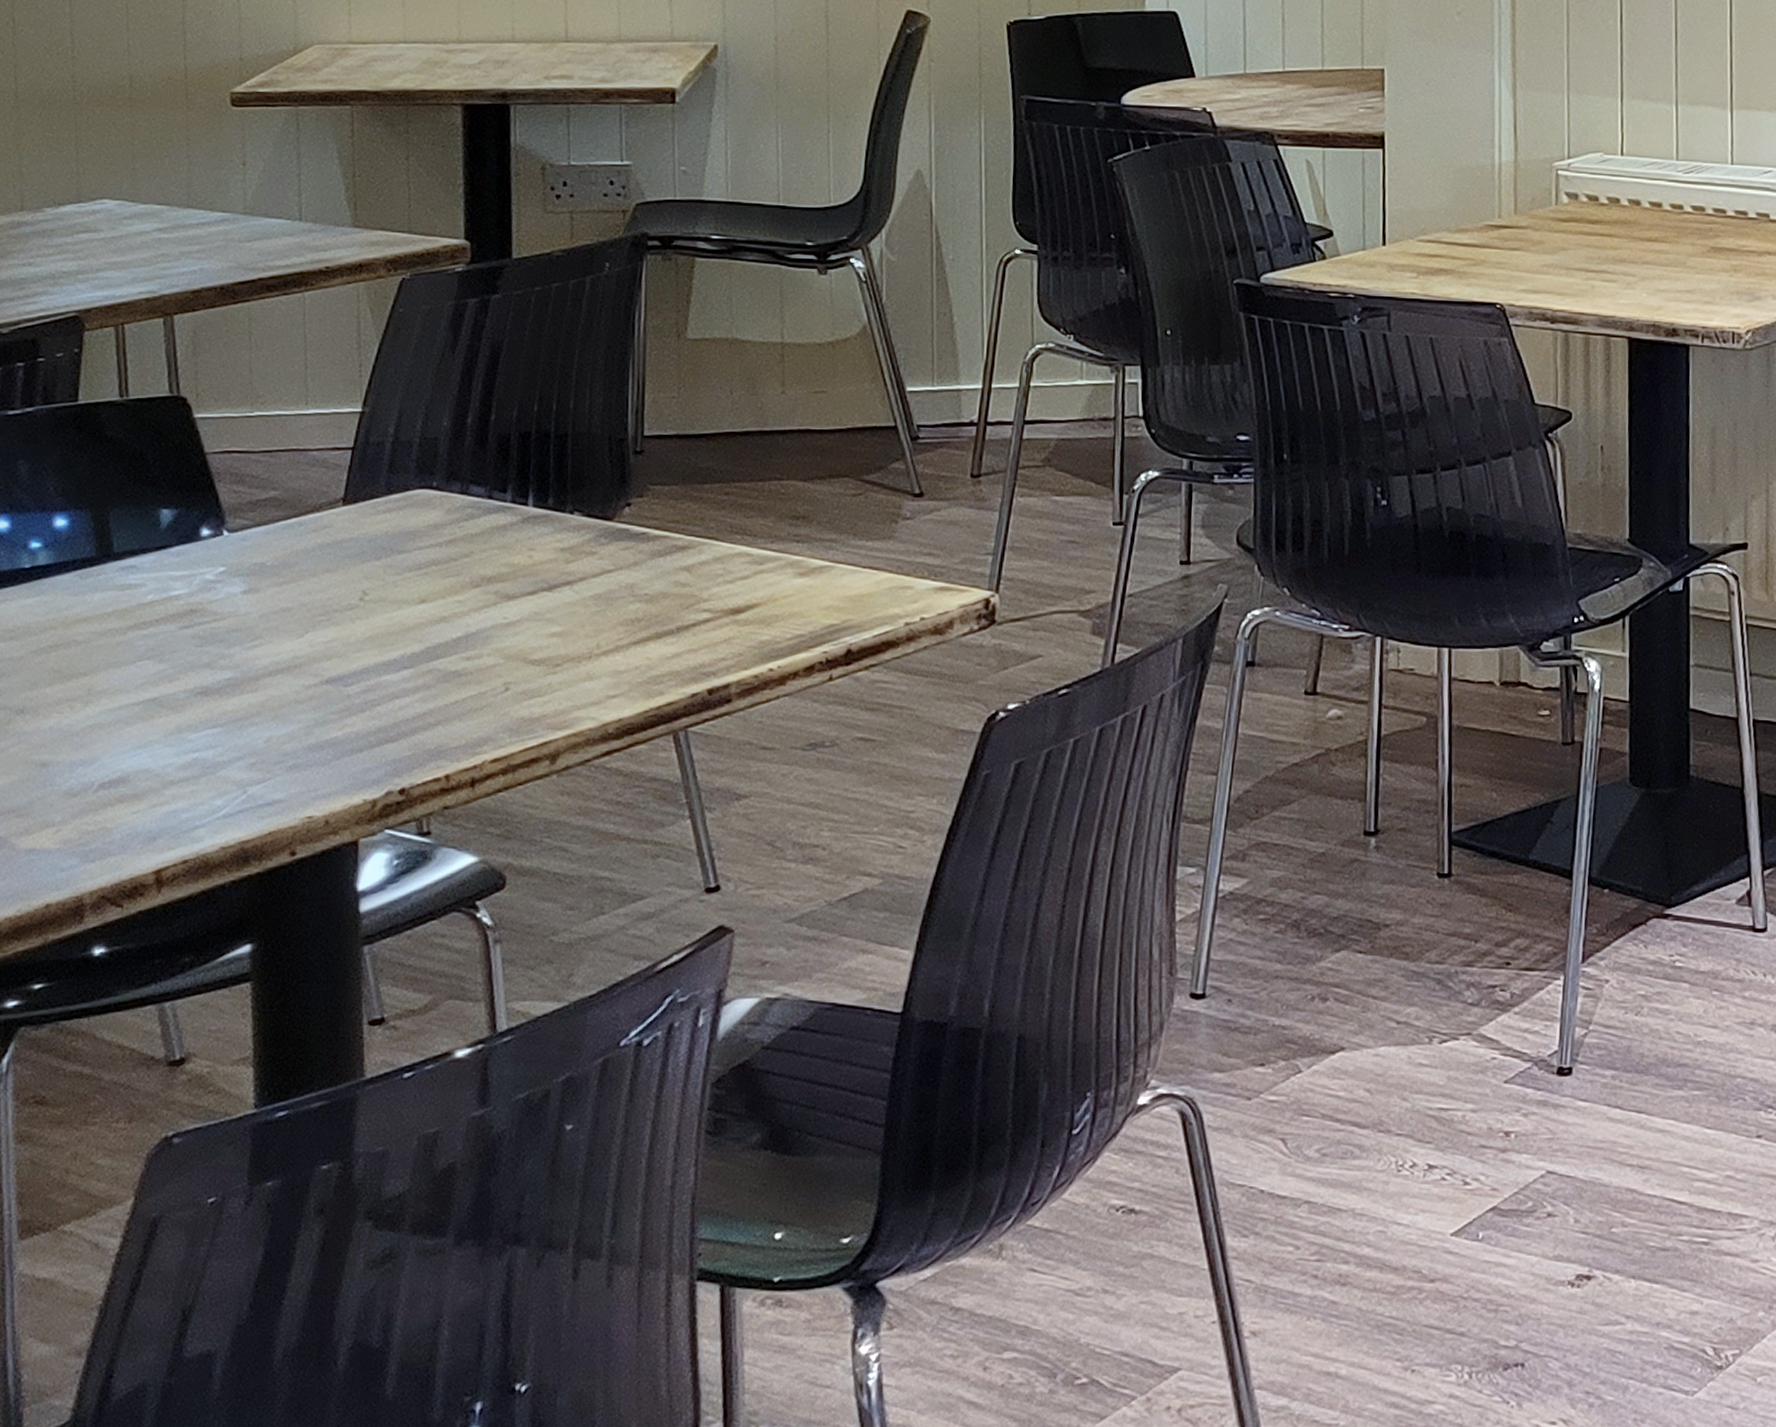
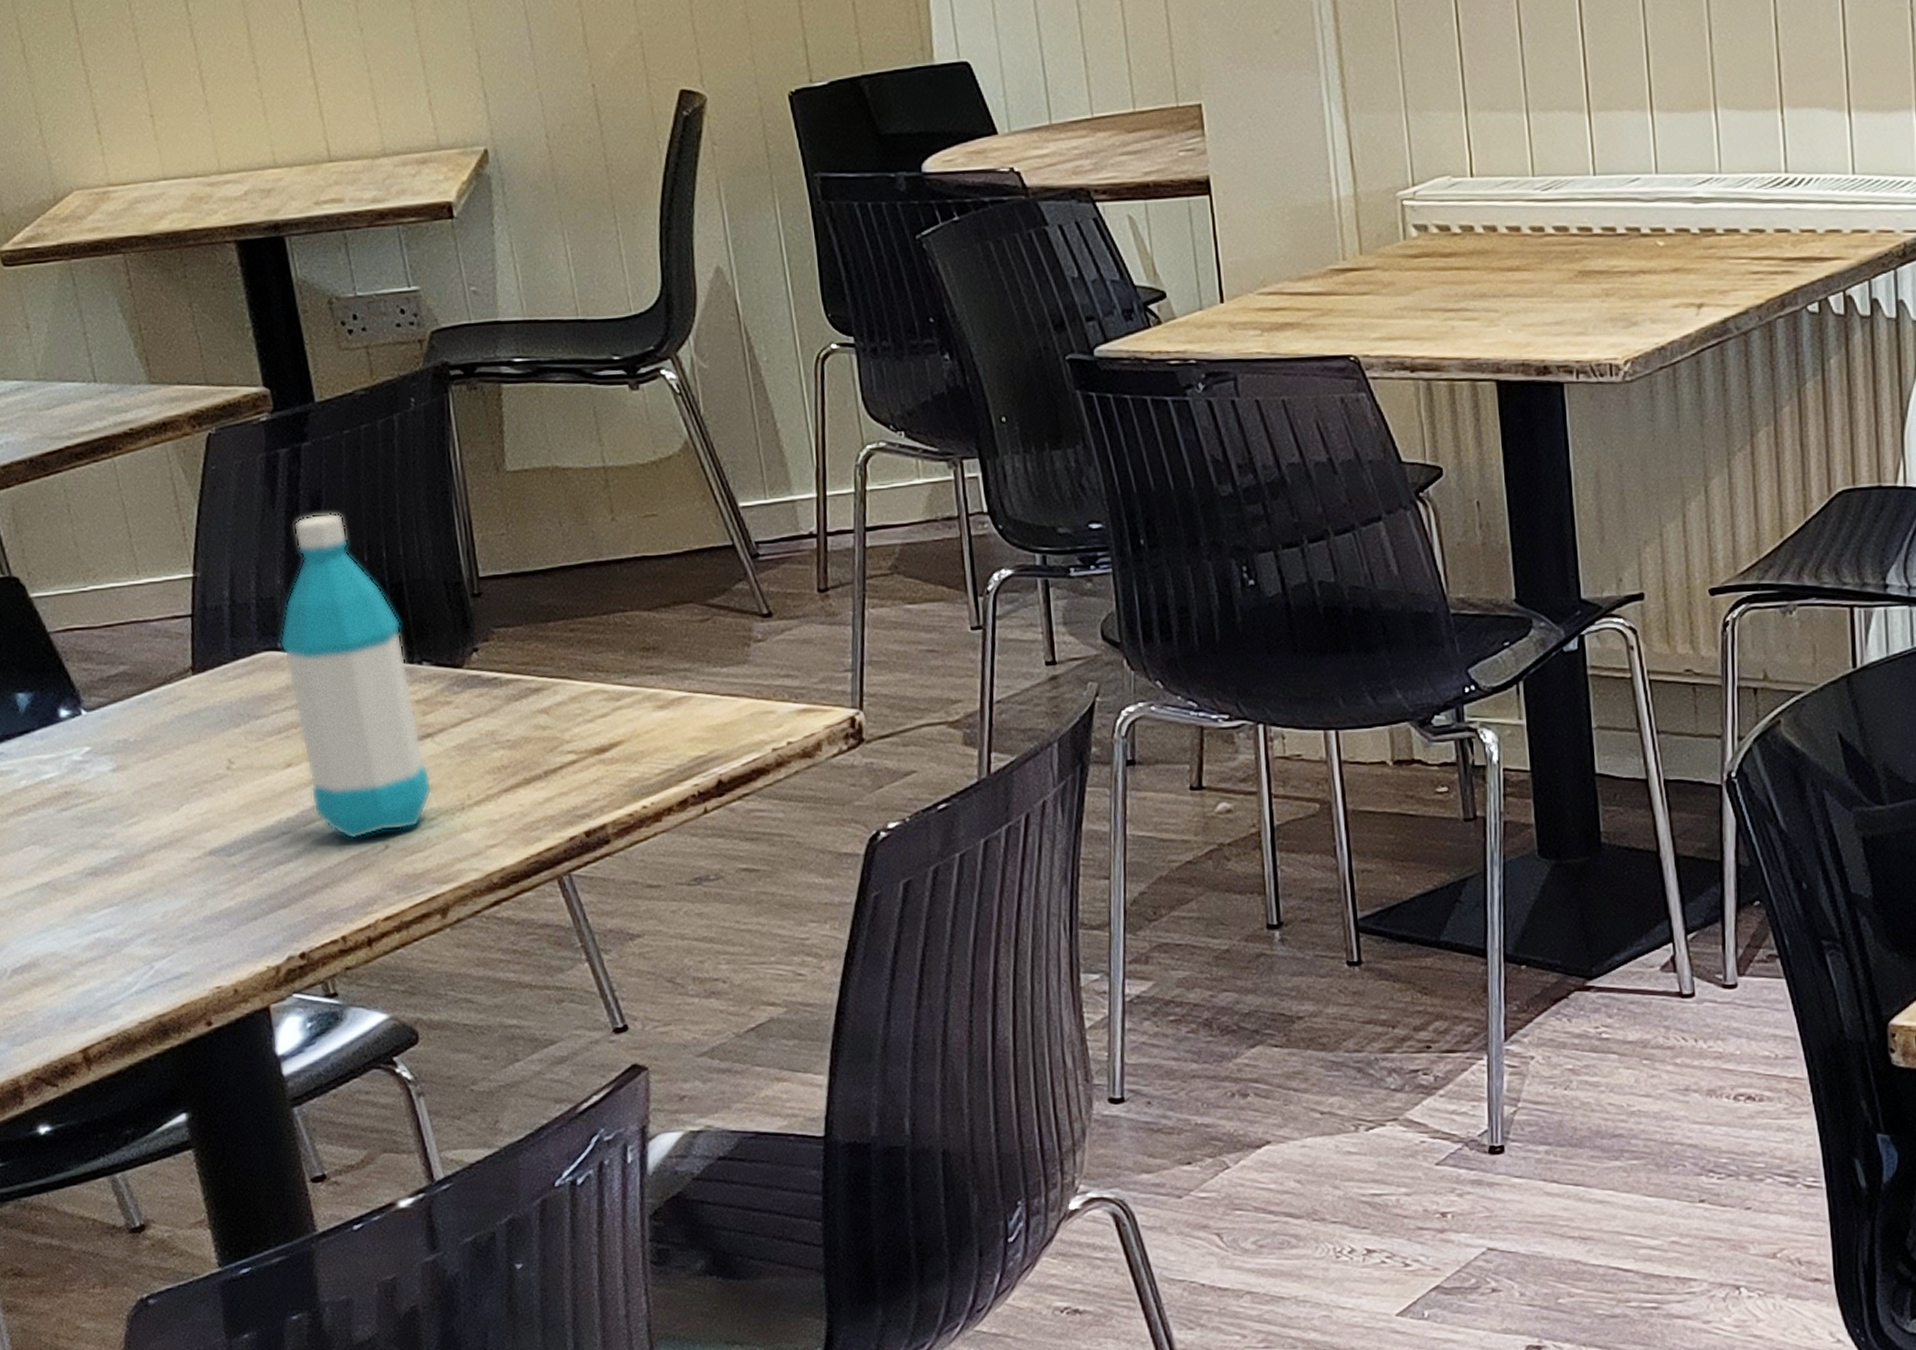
water bottle: none [435,362,564,680] -> present [279,513,433,840]

